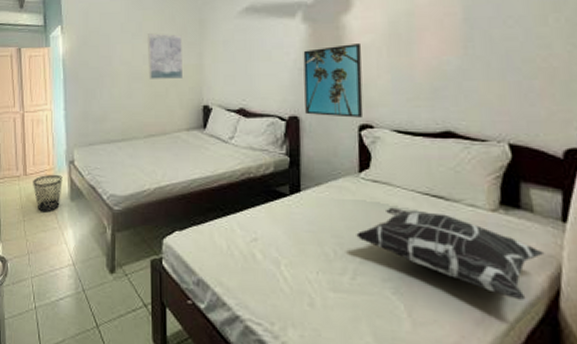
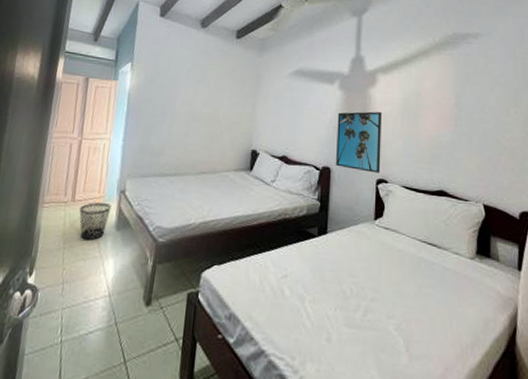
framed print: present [148,33,182,79] -> none [206,81,240,124]
decorative pillow: present [356,207,545,300] -> none [369,252,506,336]

